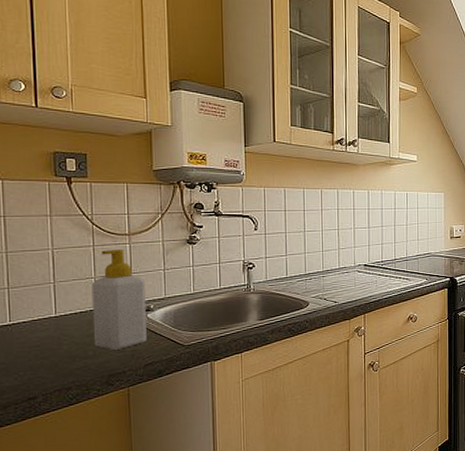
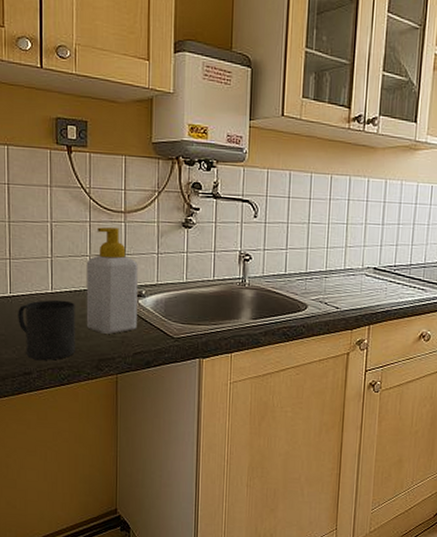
mug: none [19,322,83,383] -> present [18,299,75,360]

